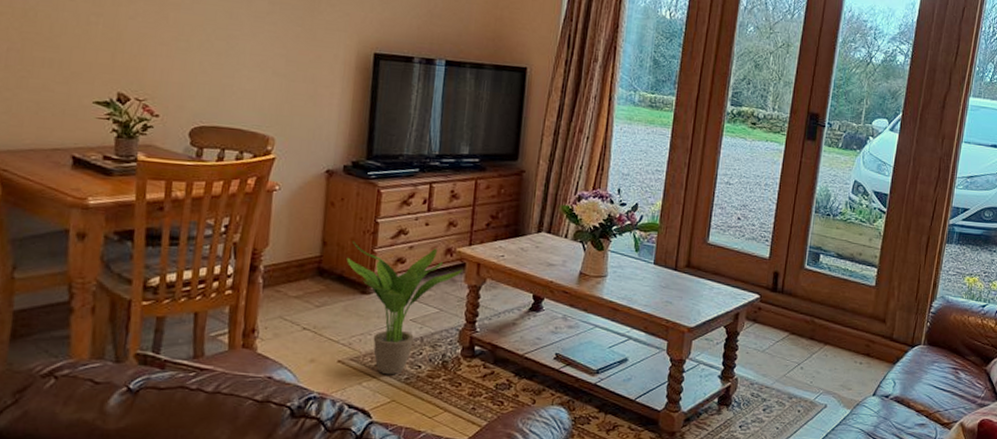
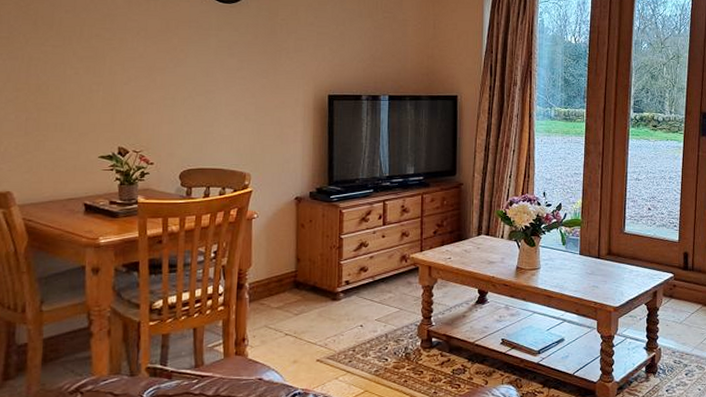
potted plant: present [346,241,463,375] -> none [318,256,417,369]

